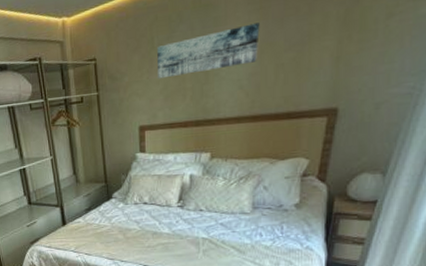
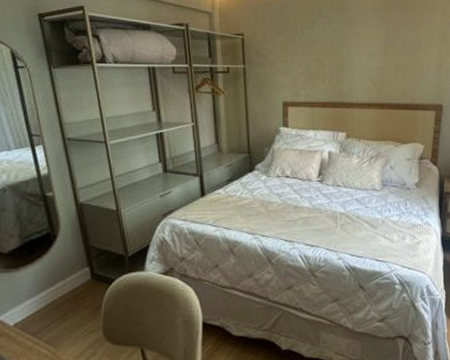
wall art: present [157,22,260,79] -> none [299,27,383,62]

